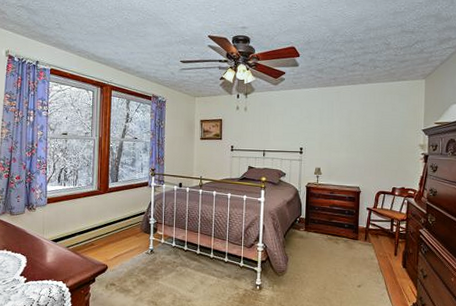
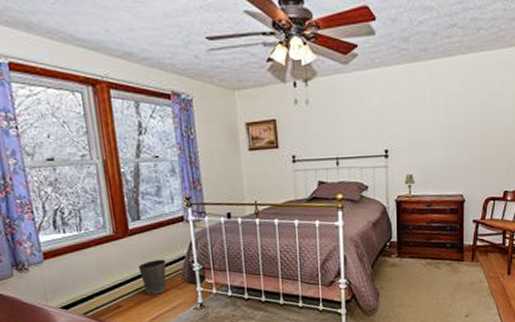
waste basket: none [111,212,131,239] -> present [138,259,167,295]

